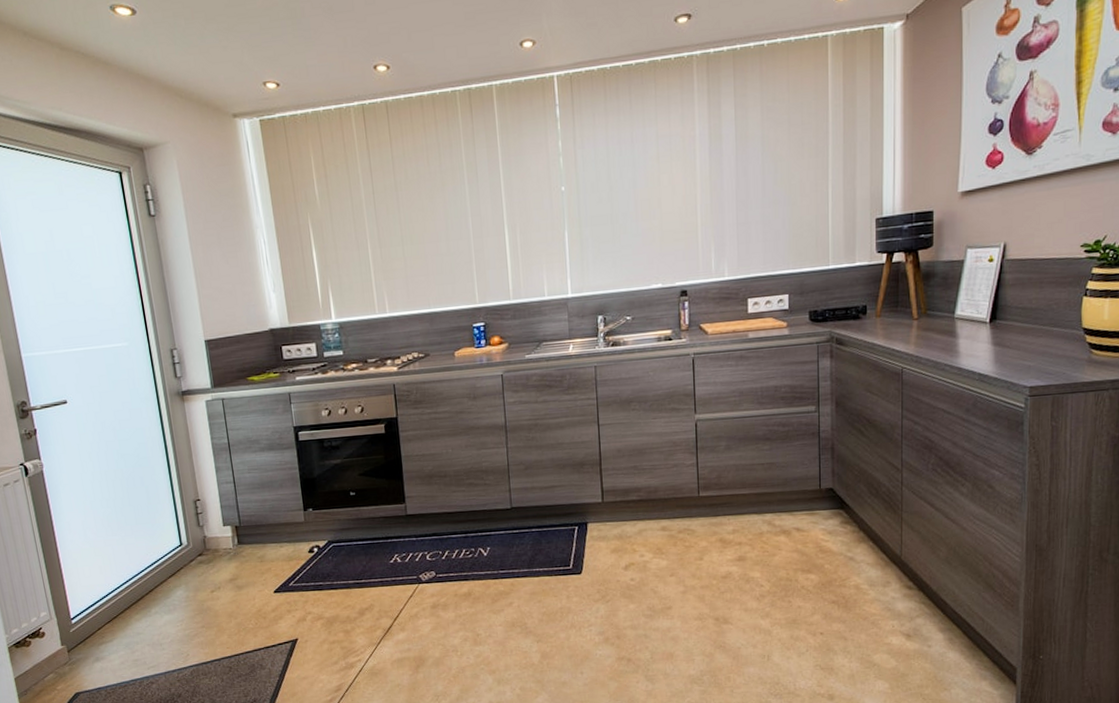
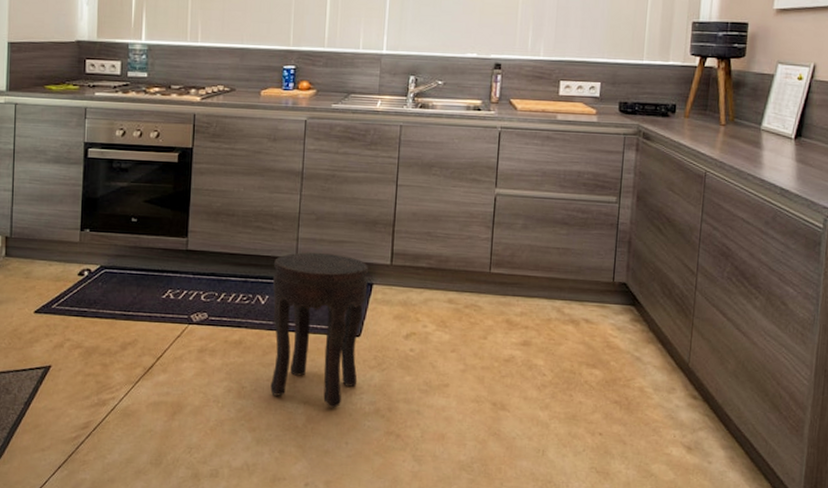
side table: none [490,499,585,643] -> present [270,252,369,408]

